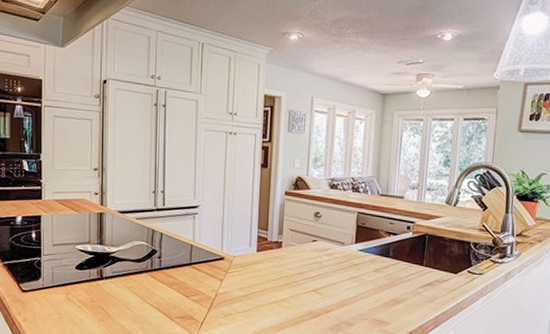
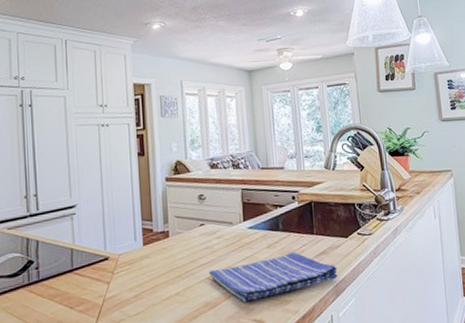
dish towel: none [314,279,441,317] -> present [208,252,338,302]

